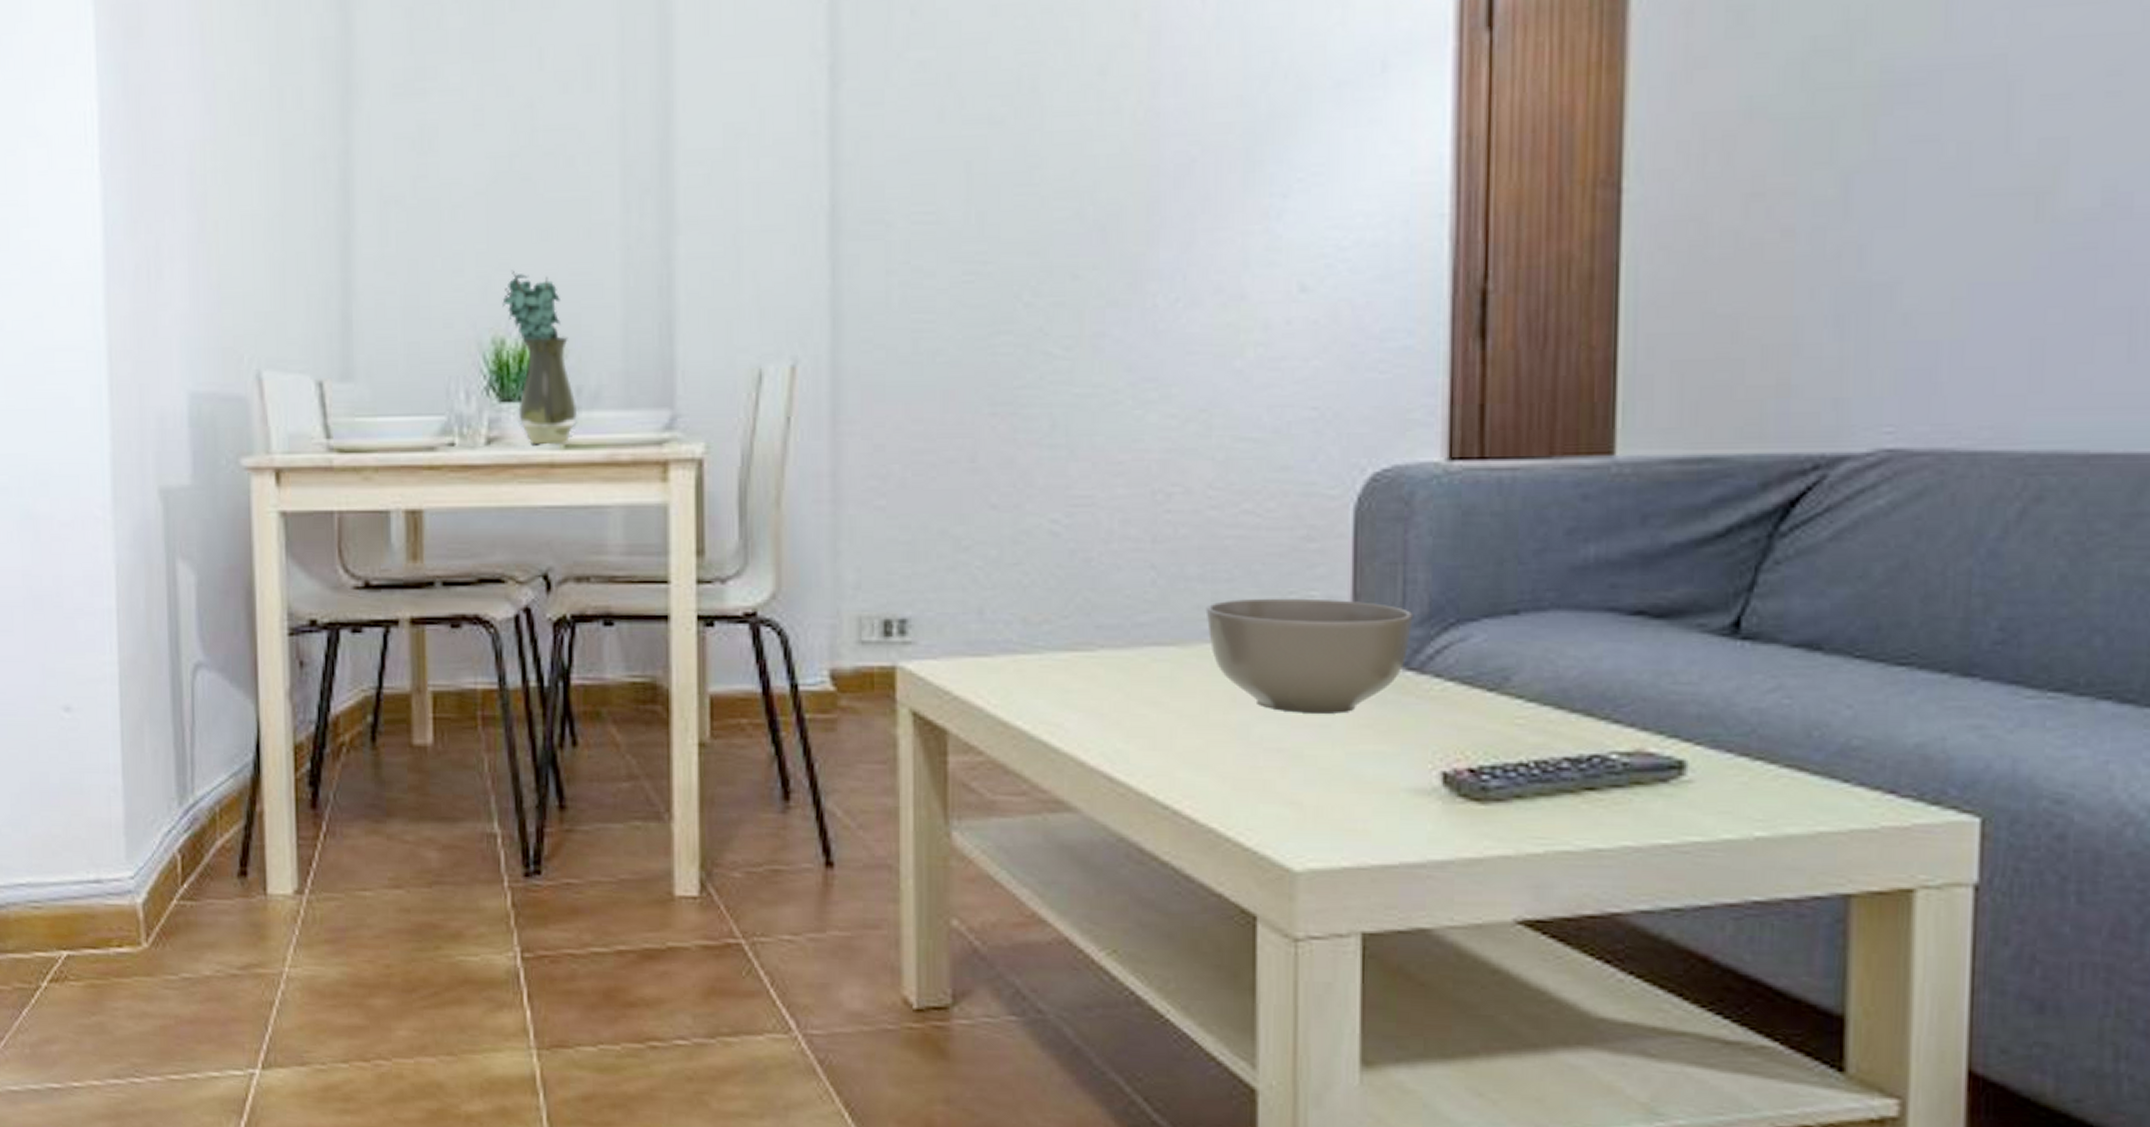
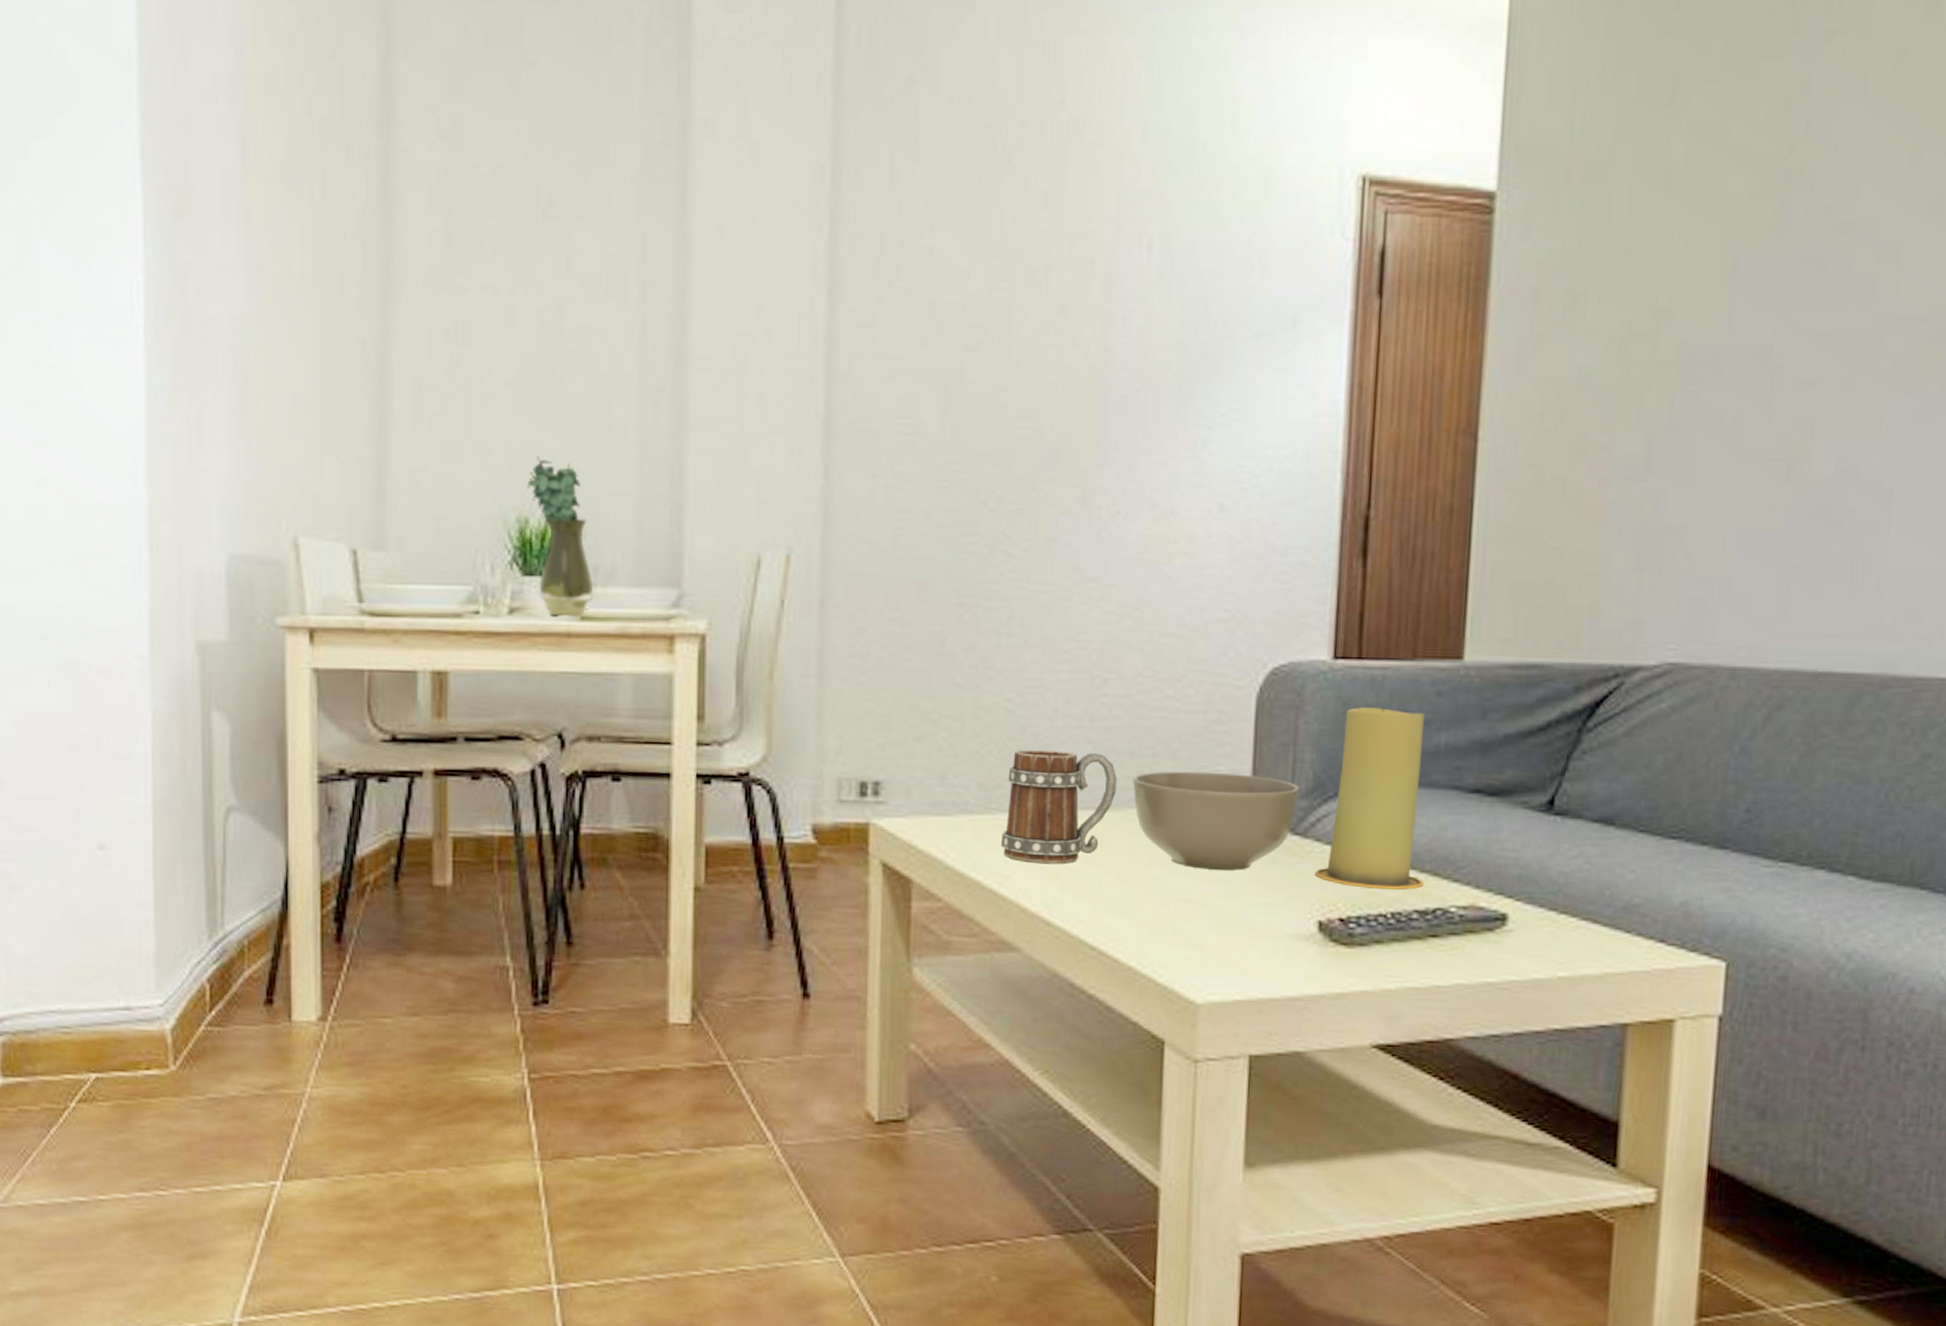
mug: none [1050,577,1187,710] -> present [1000,749,1117,865]
candle: none [1435,516,1576,733] -> present [1314,707,1425,890]

